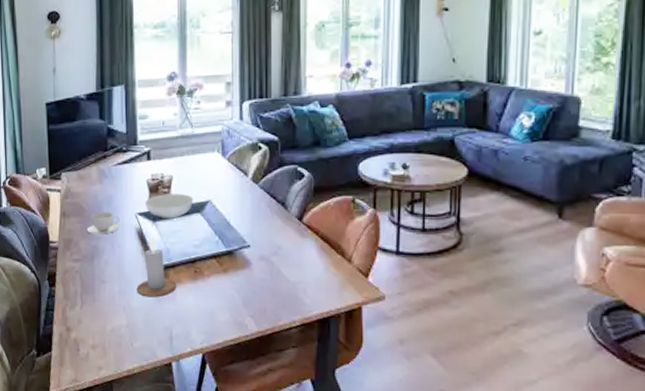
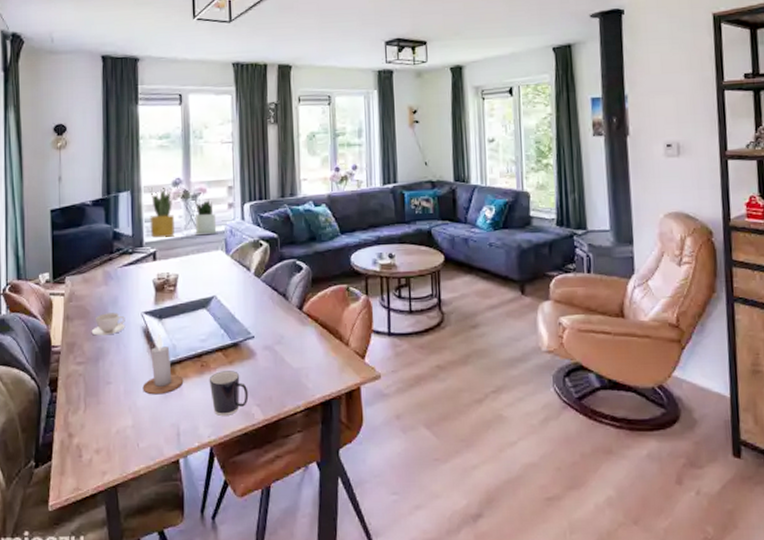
planter: none [142,81,169,136] -> present [147,187,174,238]
bowl: present [144,194,194,220] -> none [150,291,200,317]
planter: none [189,95,215,135] -> present [194,199,218,236]
mug: none [202,279,242,324] -> present [209,371,249,416]

